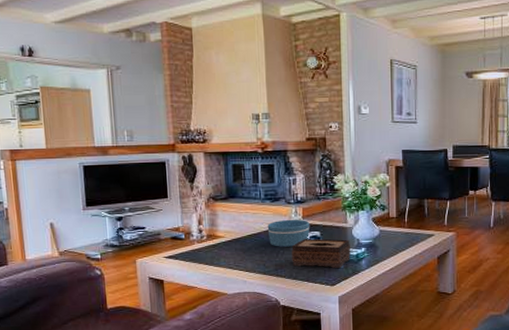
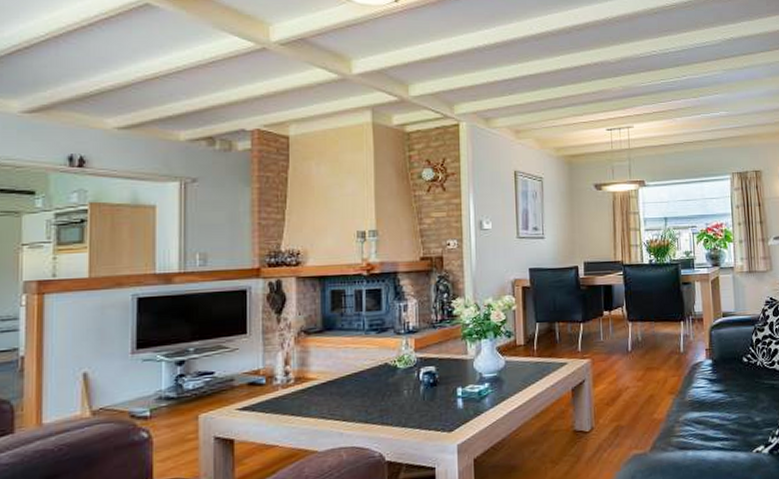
bowl: present [267,219,310,247] -> none [371,352,424,388]
tissue box: present [291,238,351,268] -> none [401,373,472,411]

